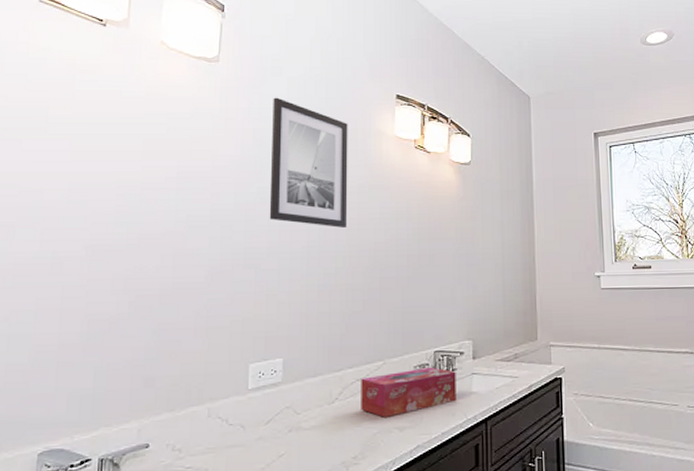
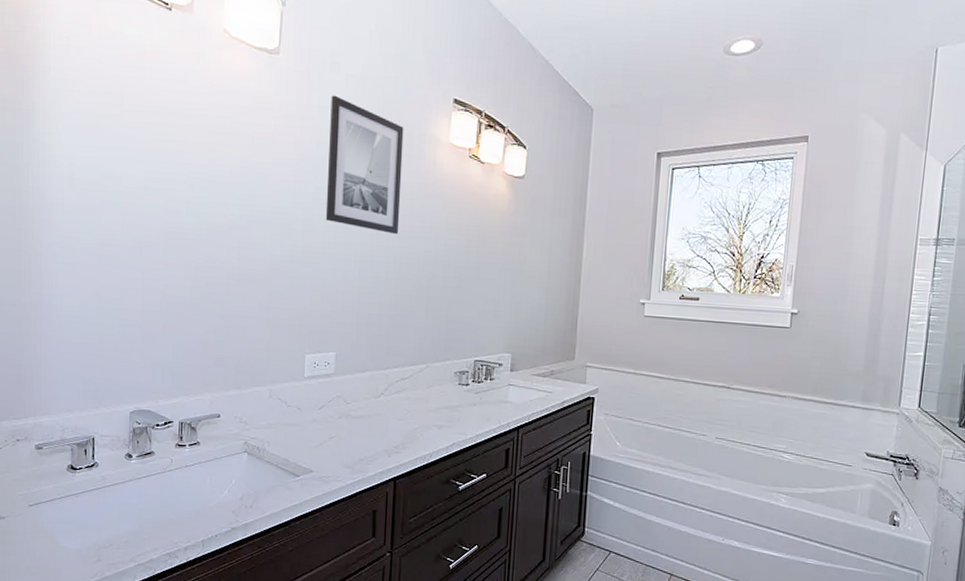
tissue box: present [361,366,456,417] -> none [404,374,494,415]

